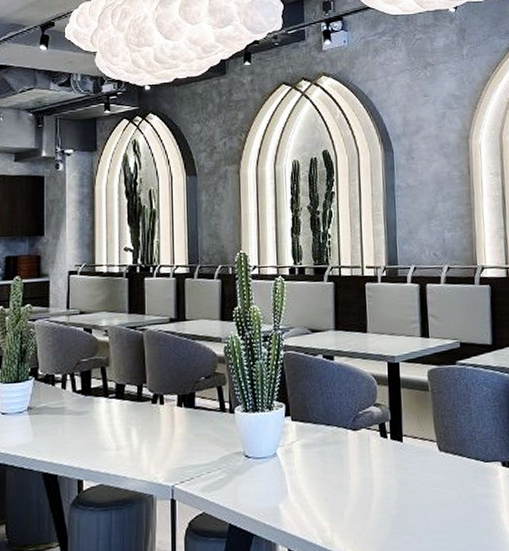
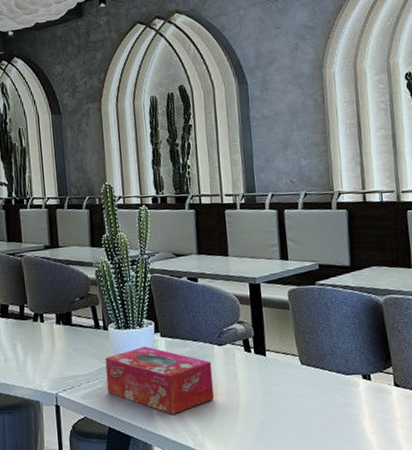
tissue box: none [229,431,347,508] -> present [105,346,214,414]

